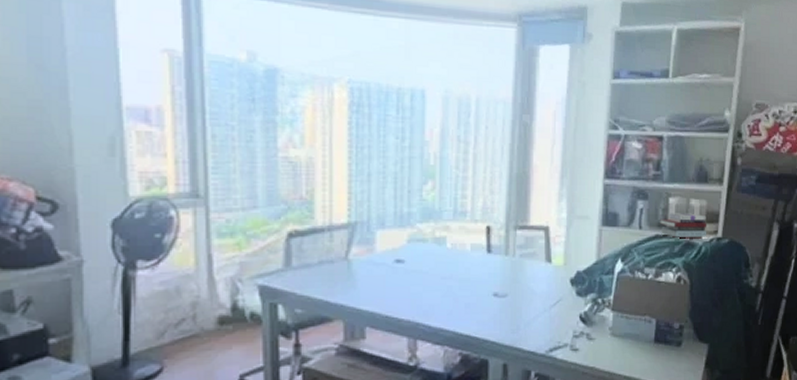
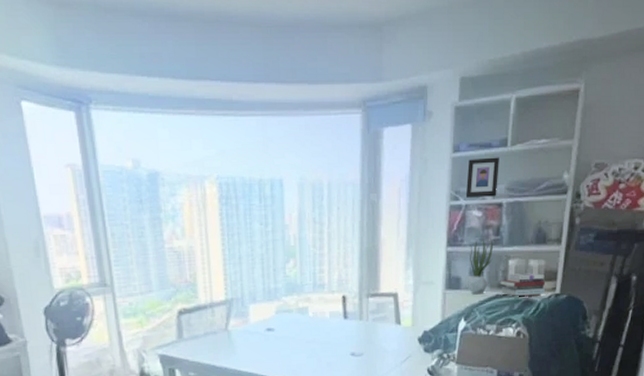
potted plant: none [623,173,654,234] -> present [465,238,494,295]
picture frame: none [625,87,660,129] -> present [465,157,499,198]

